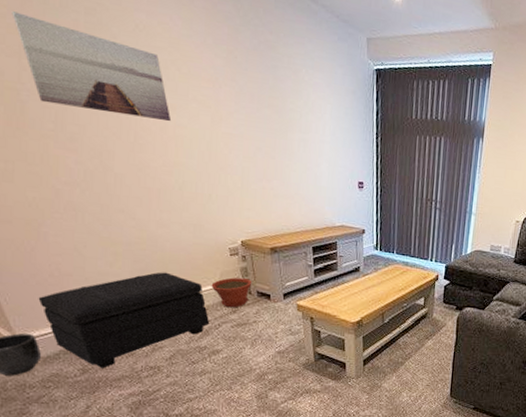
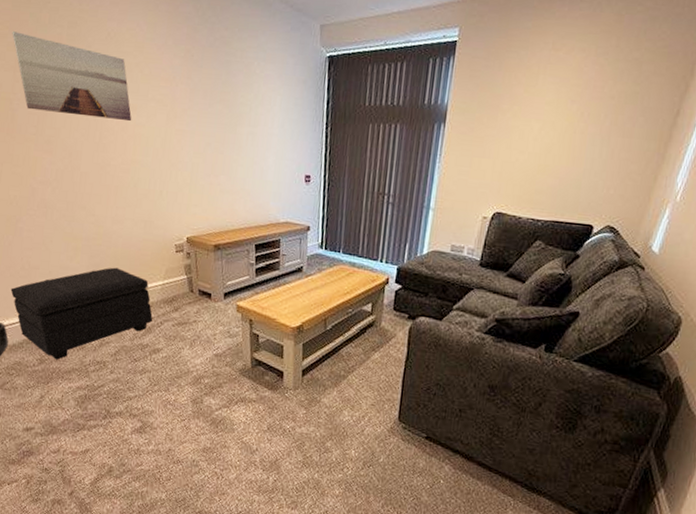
plant pot: present [211,277,252,308] -> none [156,275,195,306]

